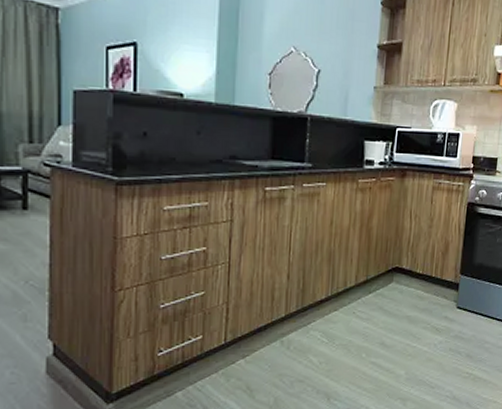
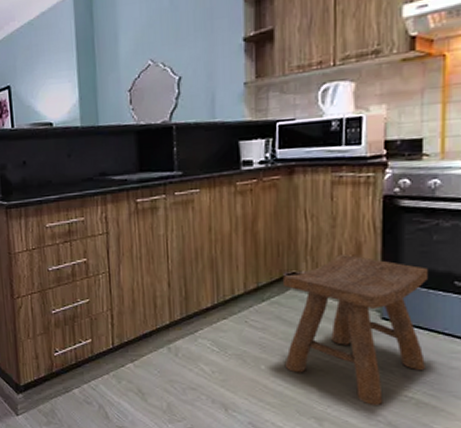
stool: none [382,251,492,383] -> present [282,253,429,405]

